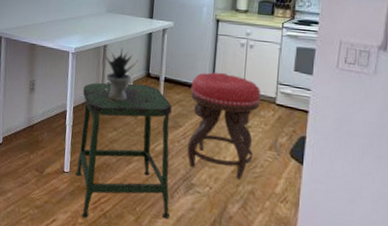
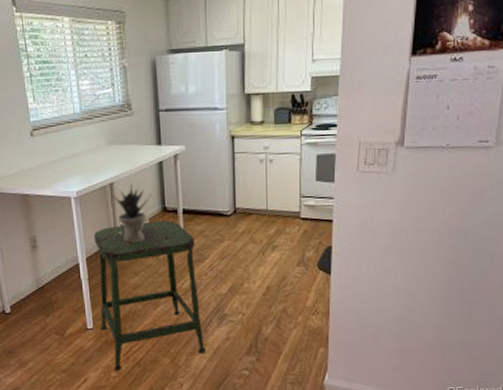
stool: present [187,72,261,179] -> none [212,194,285,301]

